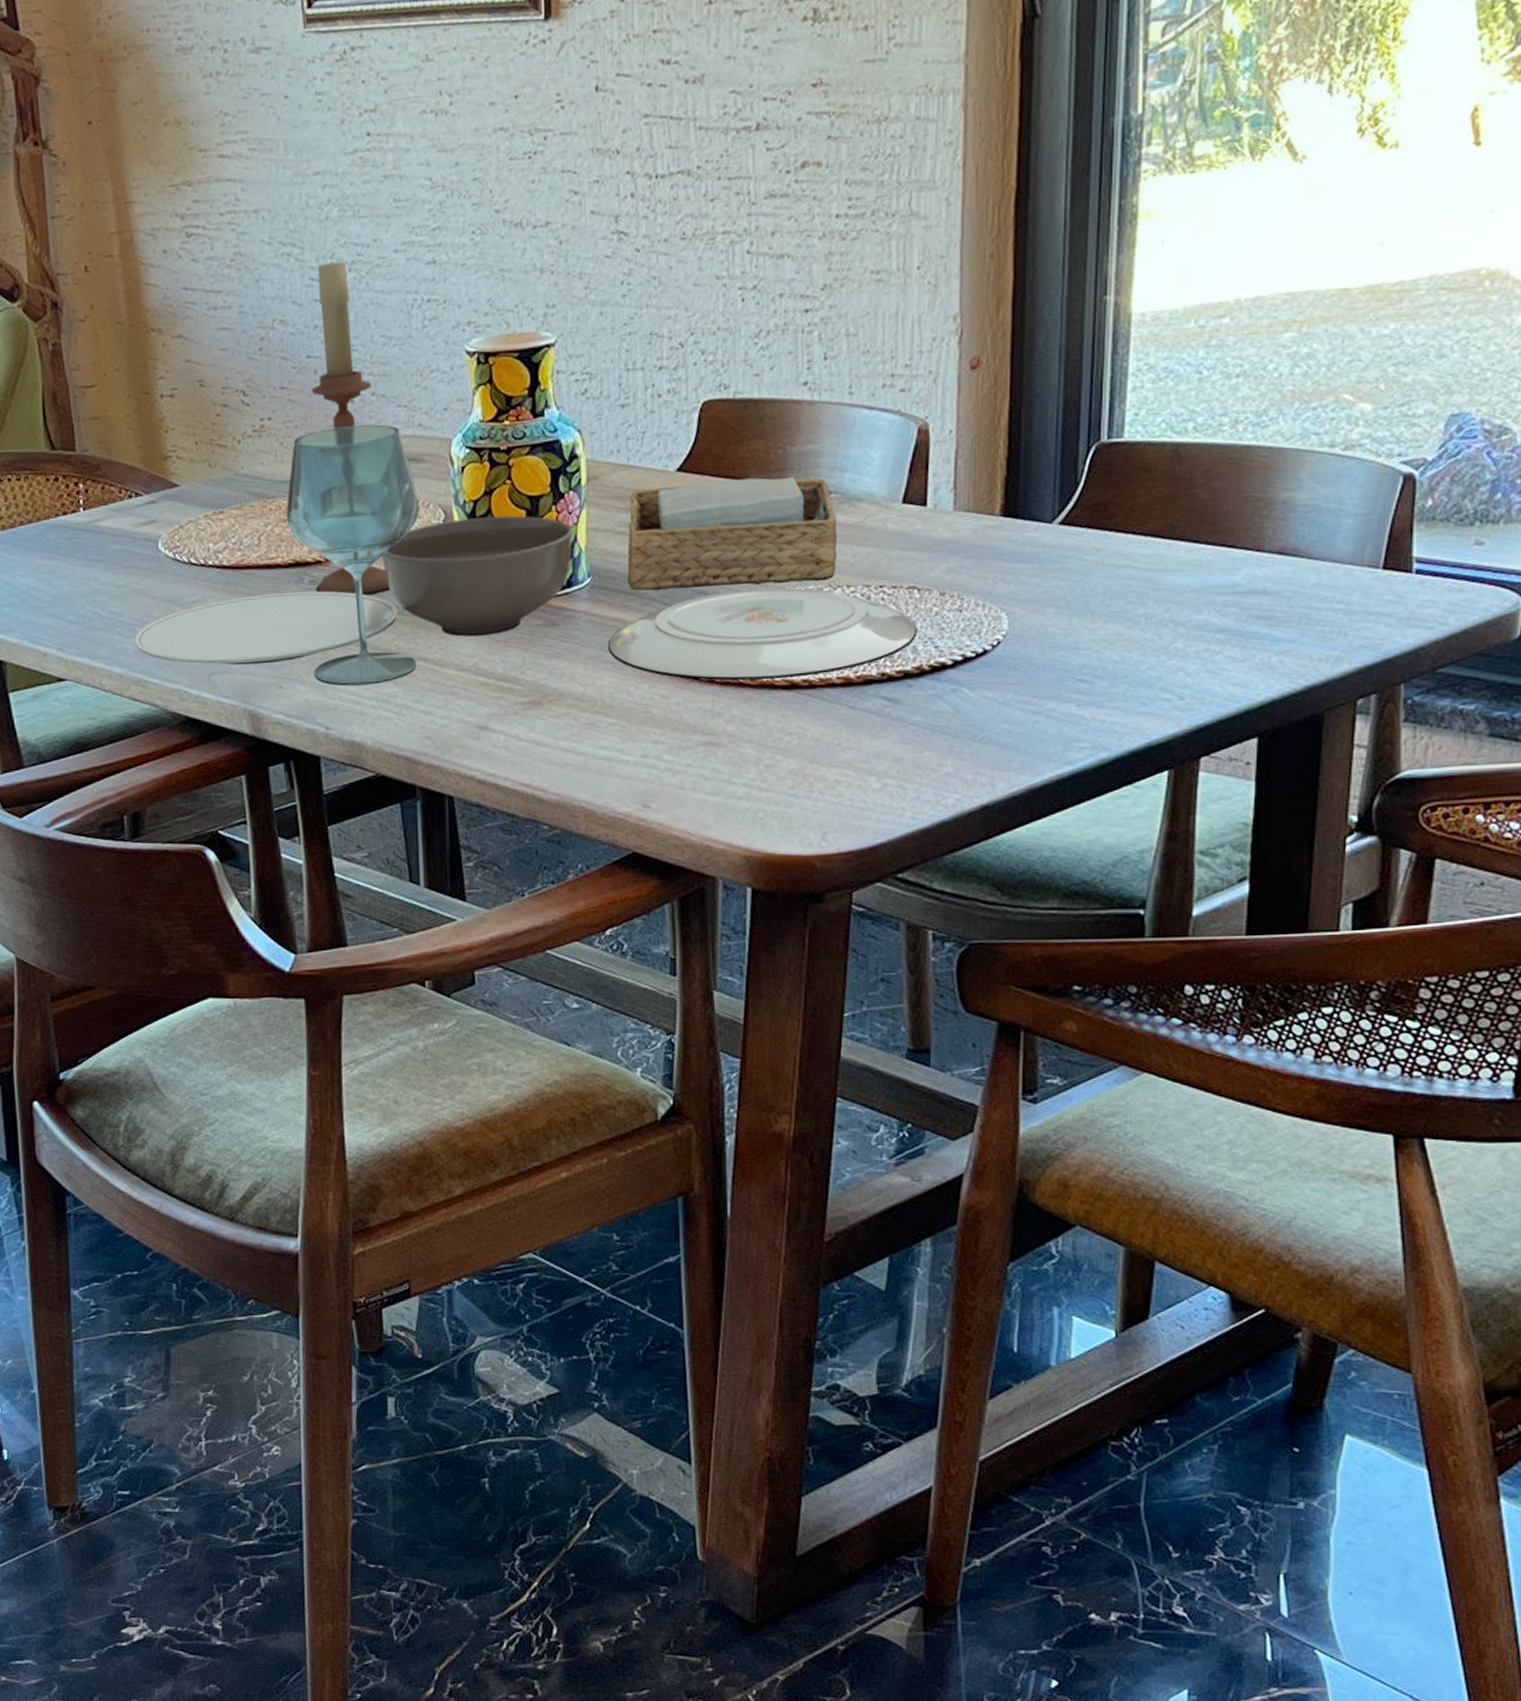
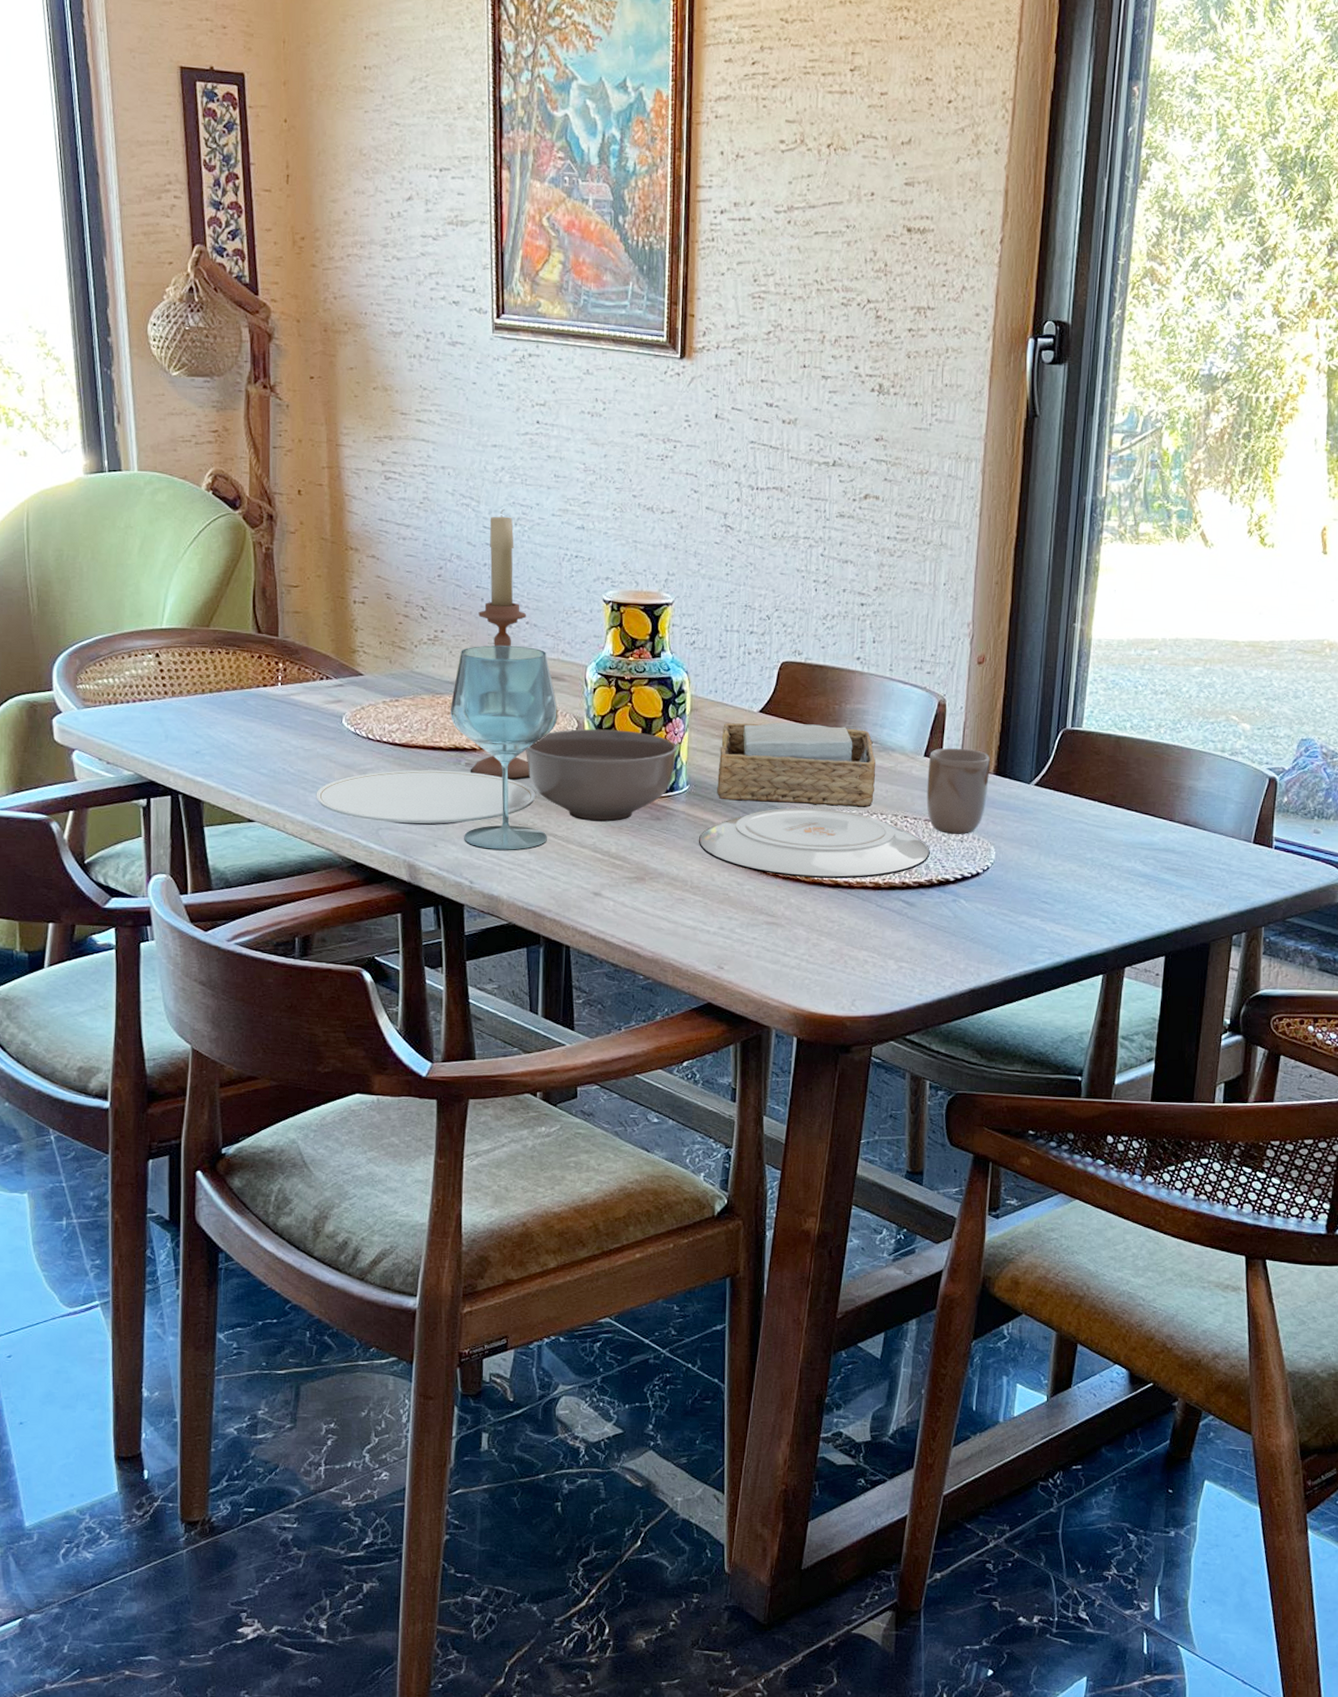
cup: none [908,486,994,603] -> present [926,748,990,834]

